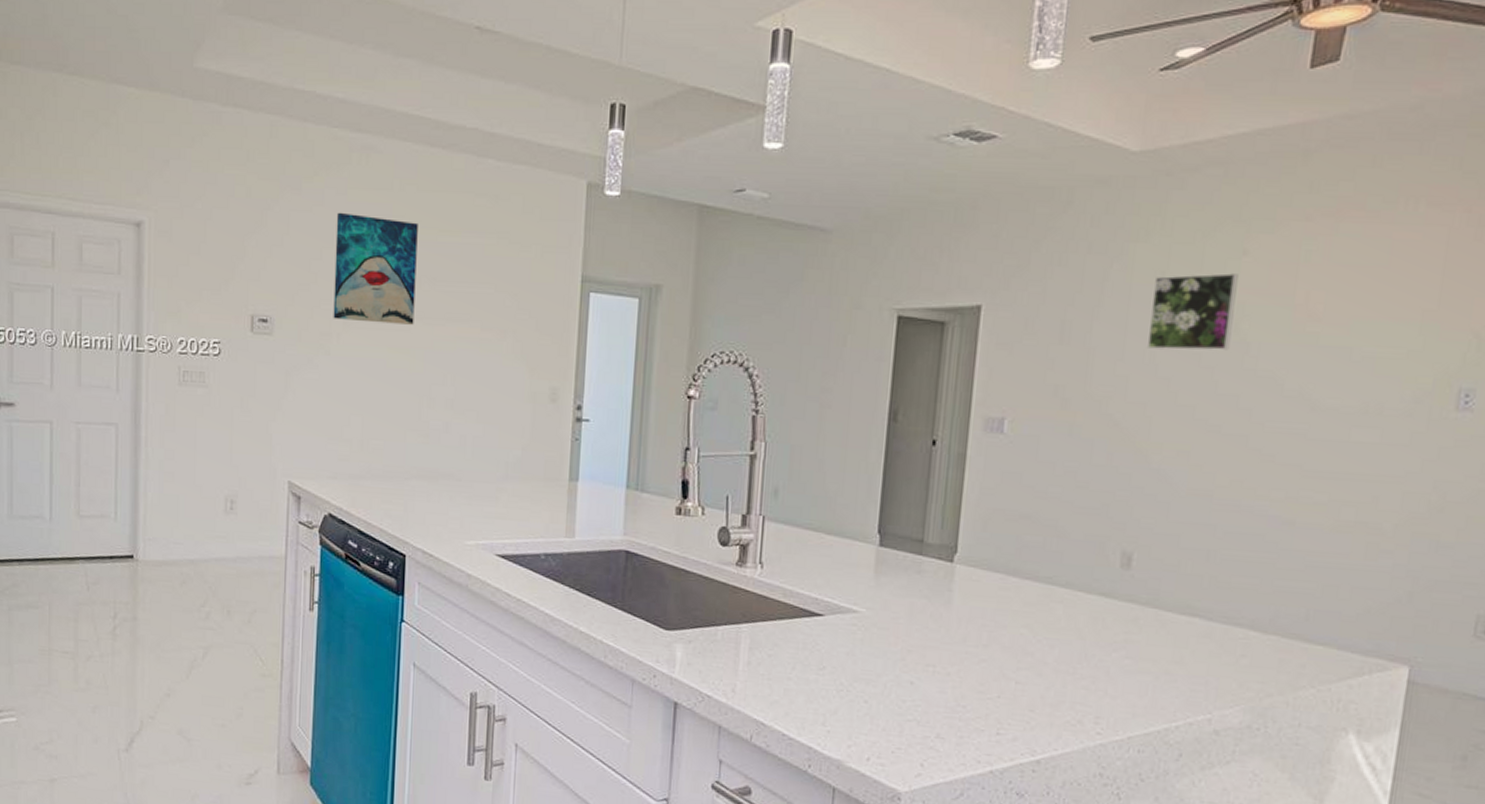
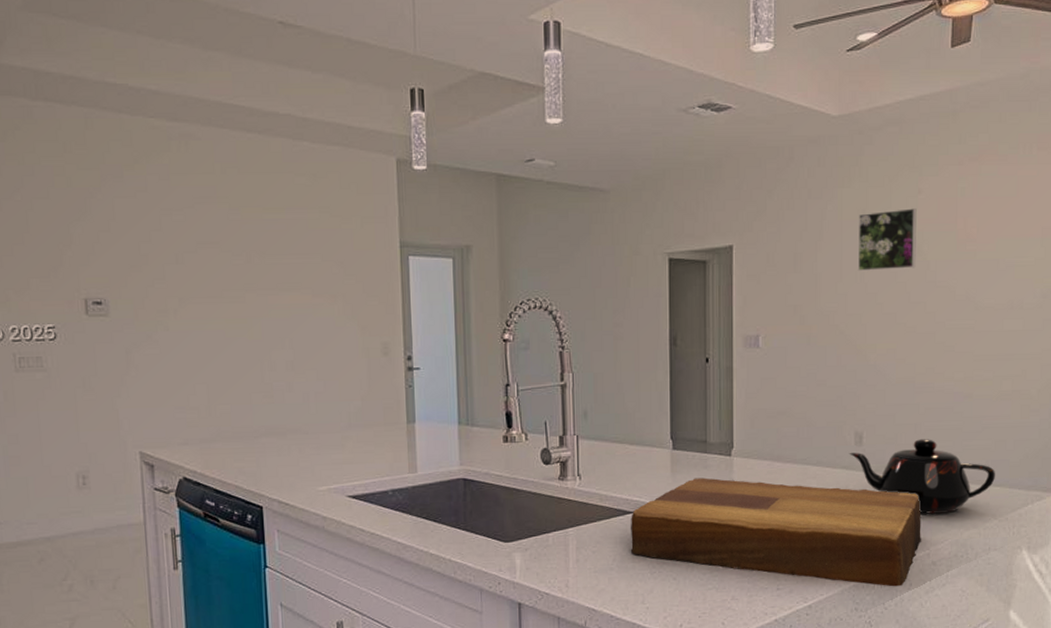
wall art: present [333,212,418,325] -> none [161,196,248,297]
cutting board: none [814,583,1205,755] -> present [630,477,921,587]
teapot: none [1110,570,1319,671] -> present [848,439,995,514]

